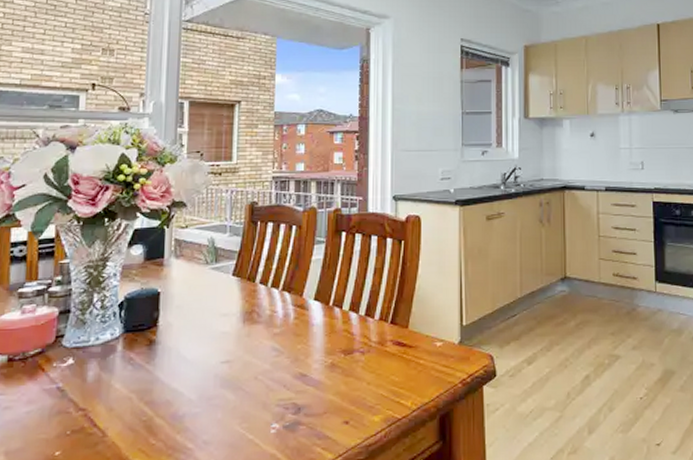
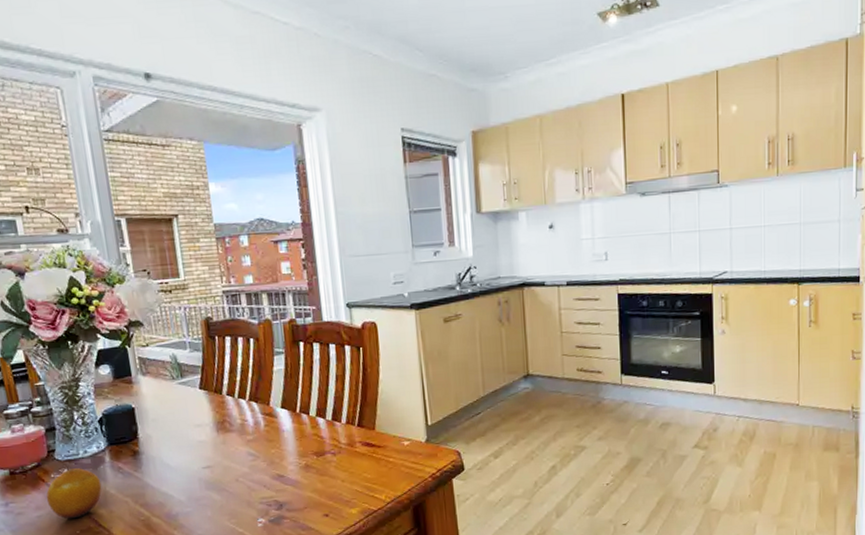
fruit: none [42,357,107,417] -> present [46,468,102,519]

